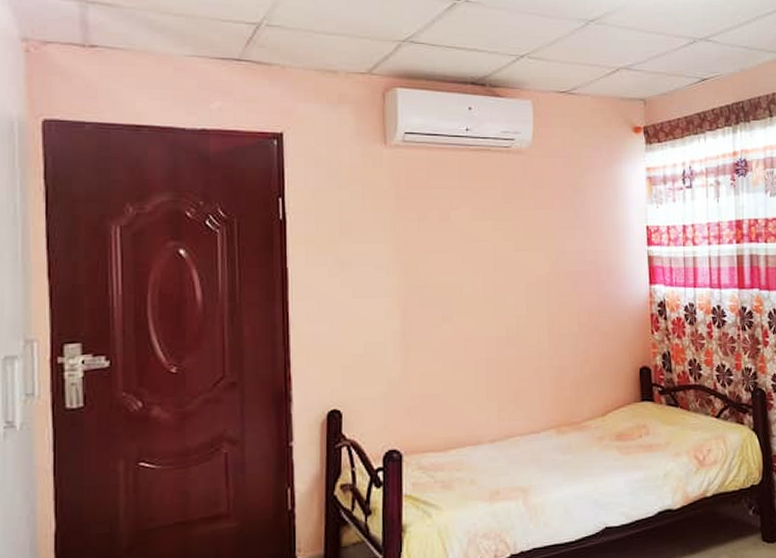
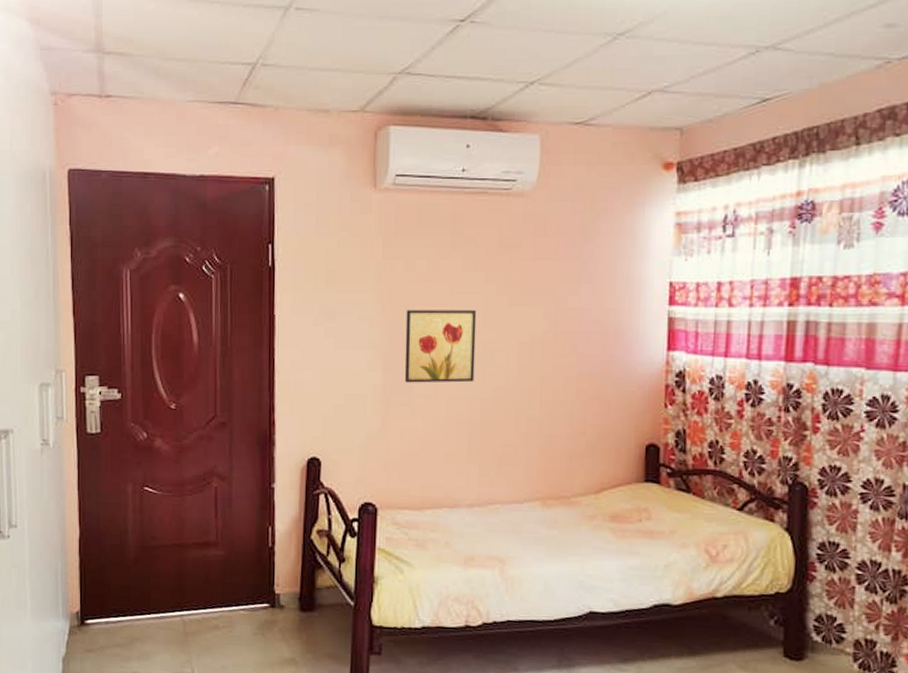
wall art: none [421,256,489,328] -> present [404,309,477,383]

